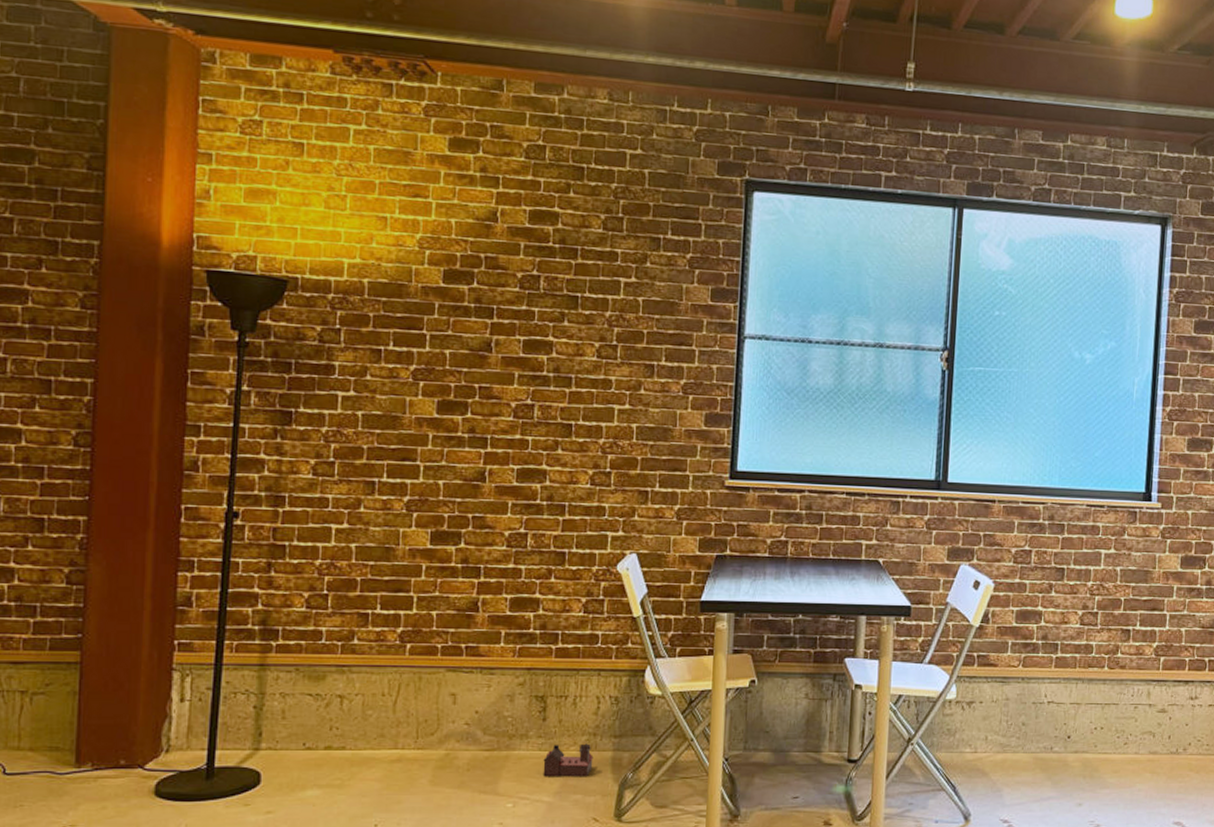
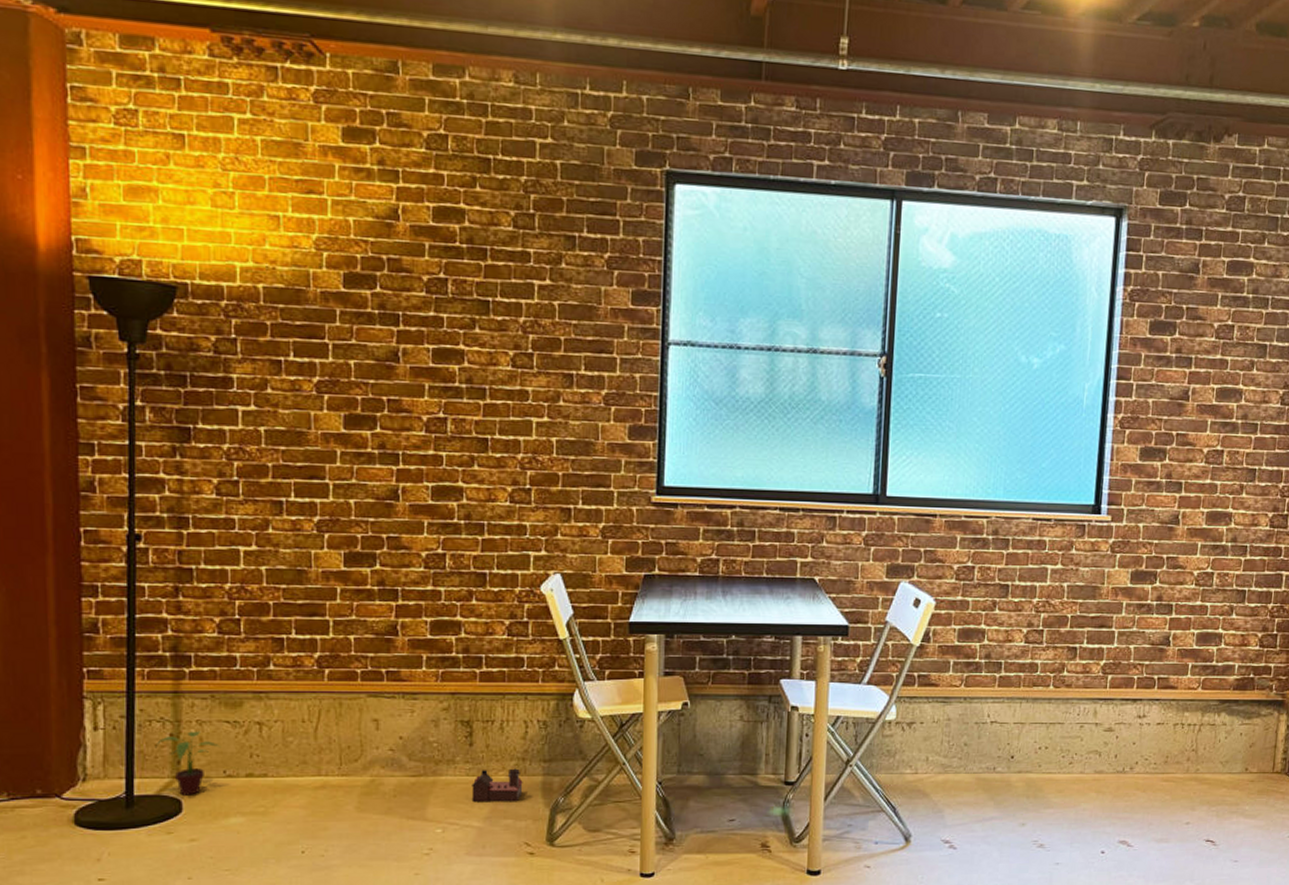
potted plant: none [238,703,302,767] -> present [155,731,221,795]

